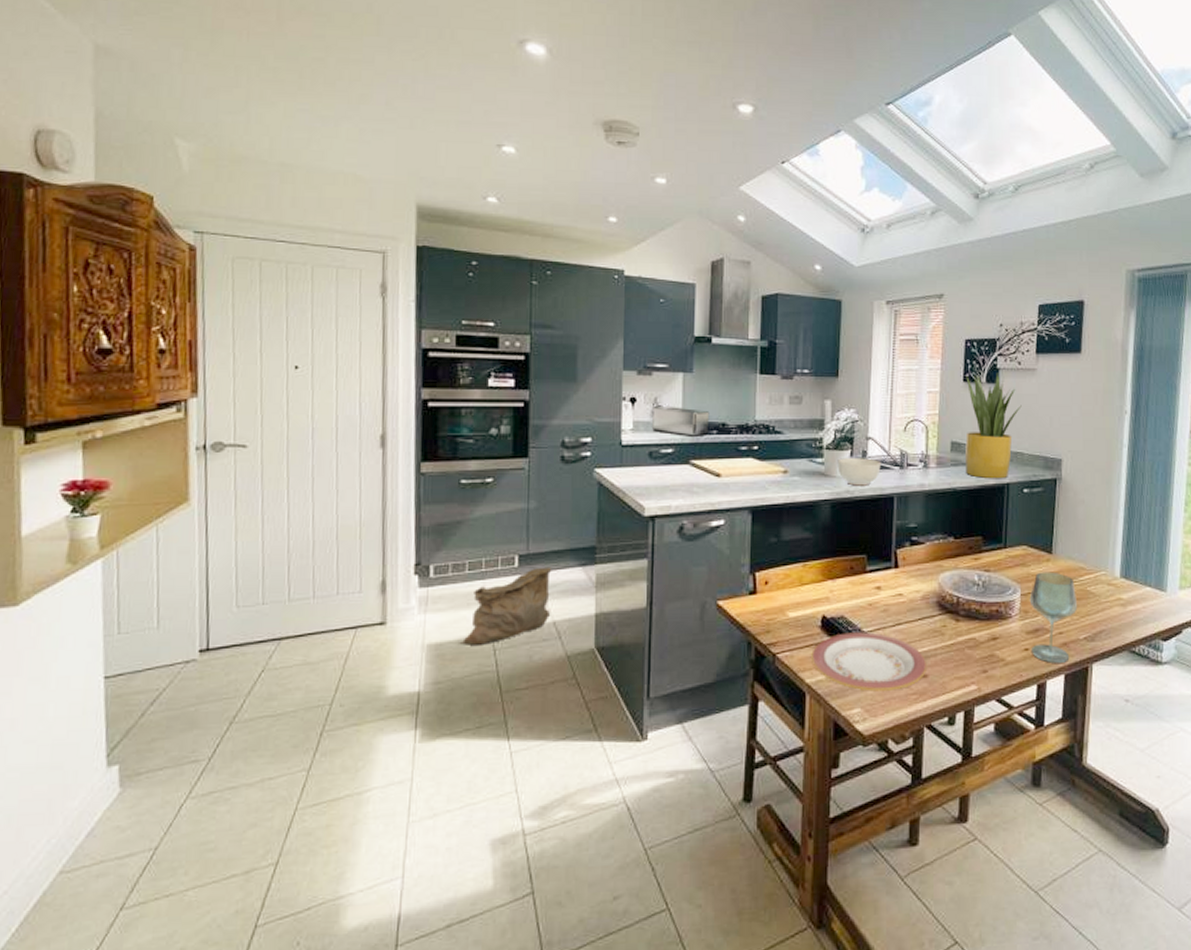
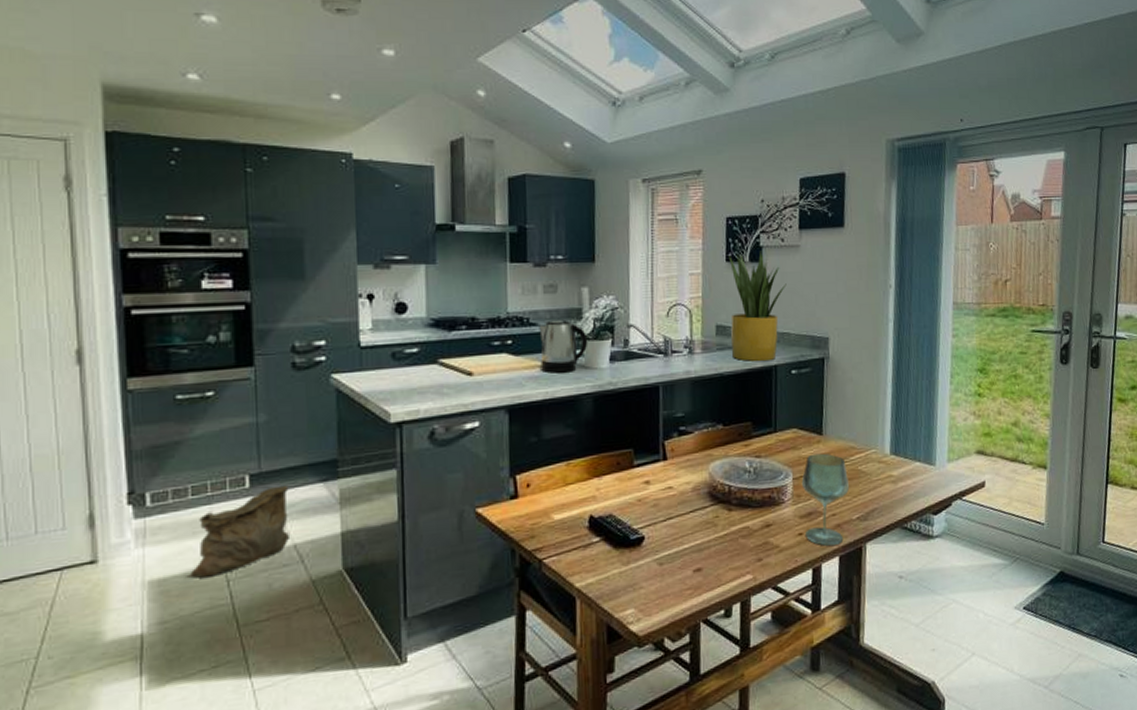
toaster: present [652,405,710,438] -> none [393,301,458,335]
kettle: none [783,429,829,479] -> present [539,319,588,373]
plate: present [811,632,928,691] -> none [580,529,702,590]
bowl: present [837,458,881,486] -> none [598,347,644,377]

